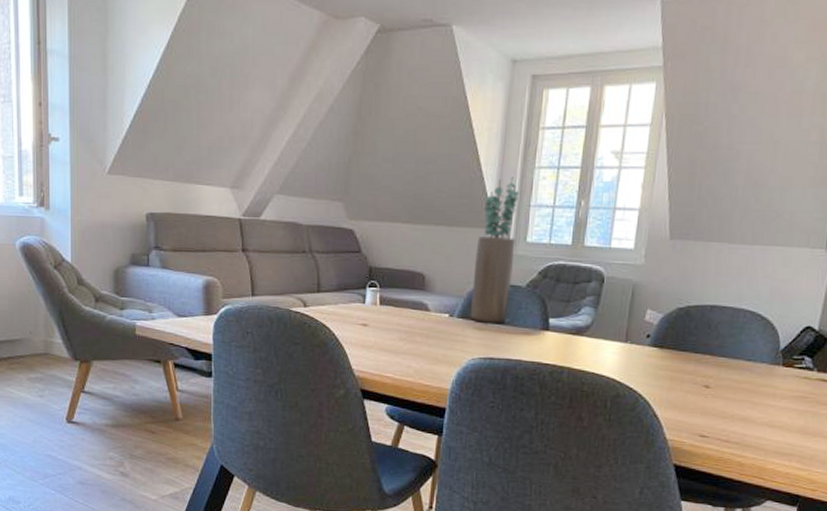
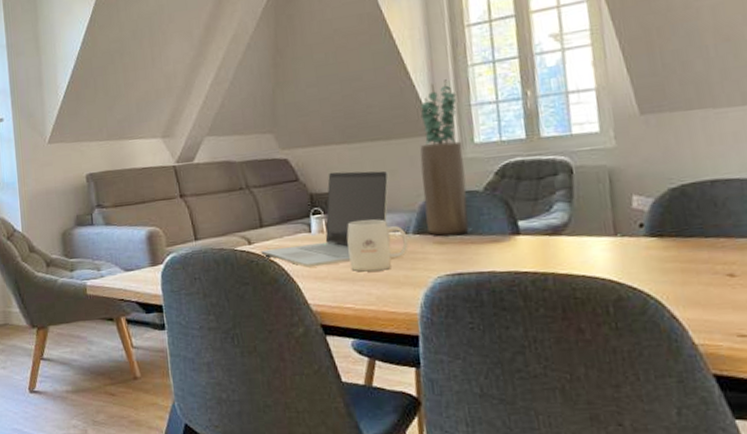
laptop: none [315,249,445,336] -> present [261,171,389,268]
mug: none [396,298,452,347] -> present [346,219,409,272]

